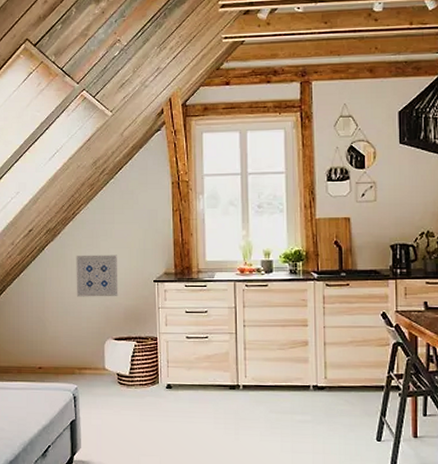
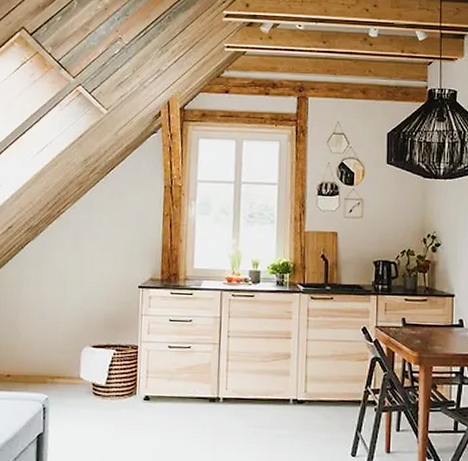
wall art: present [76,255,118,297] -> none [55,256,102,302]

